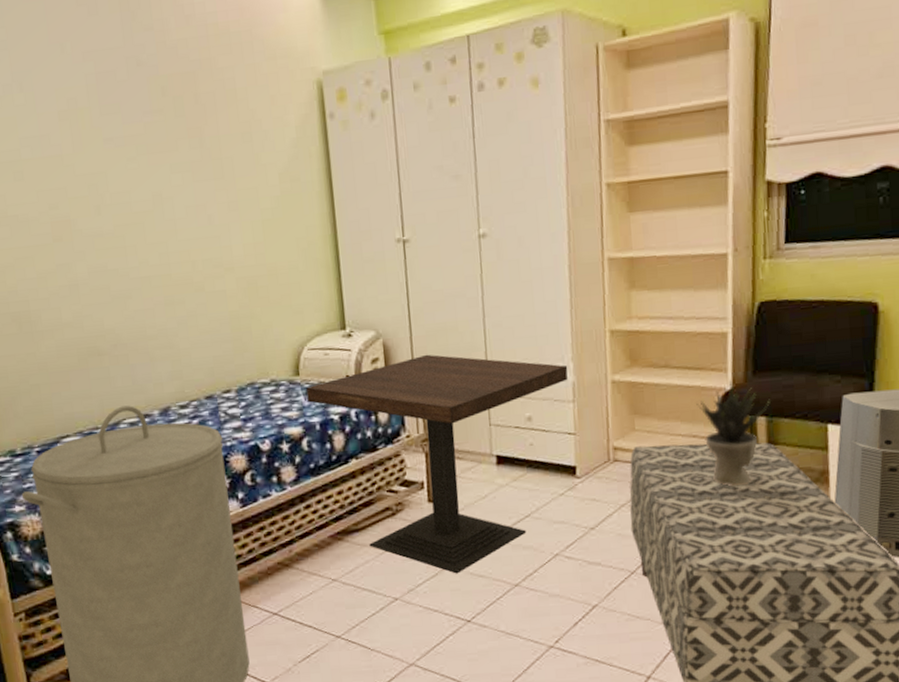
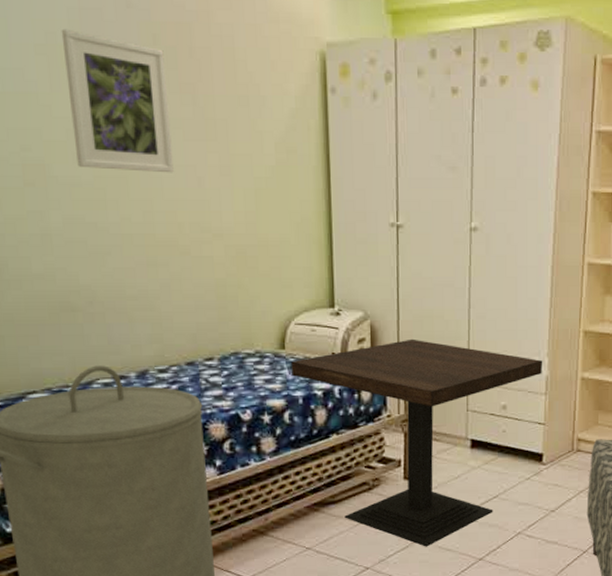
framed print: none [80,93,186,219] -> present [61,28,174,173]

